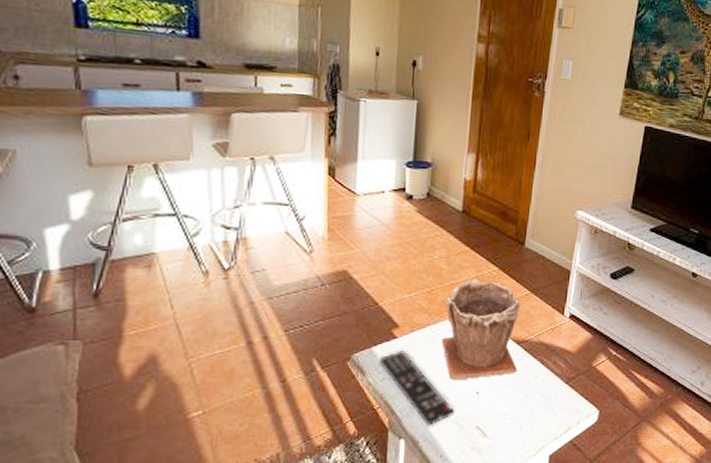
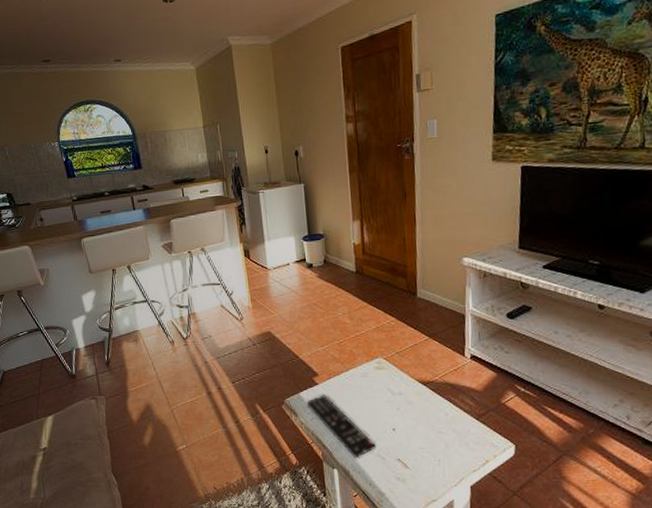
plant pot: present [441,278,521,381] -> none [353,329,427,419]

